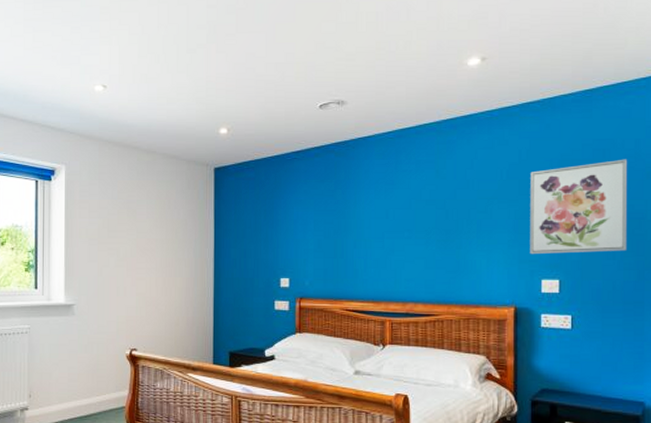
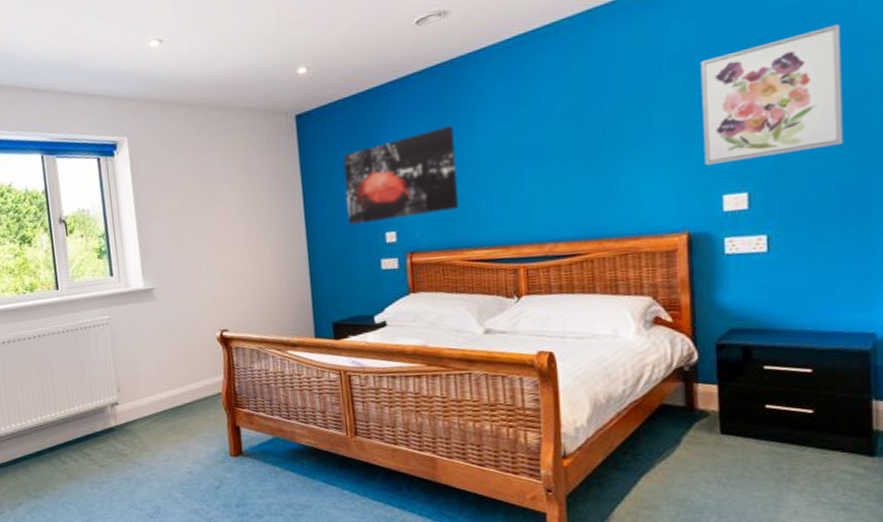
wall art: none [251,195,342,268] -> present [344,125,458,225]

